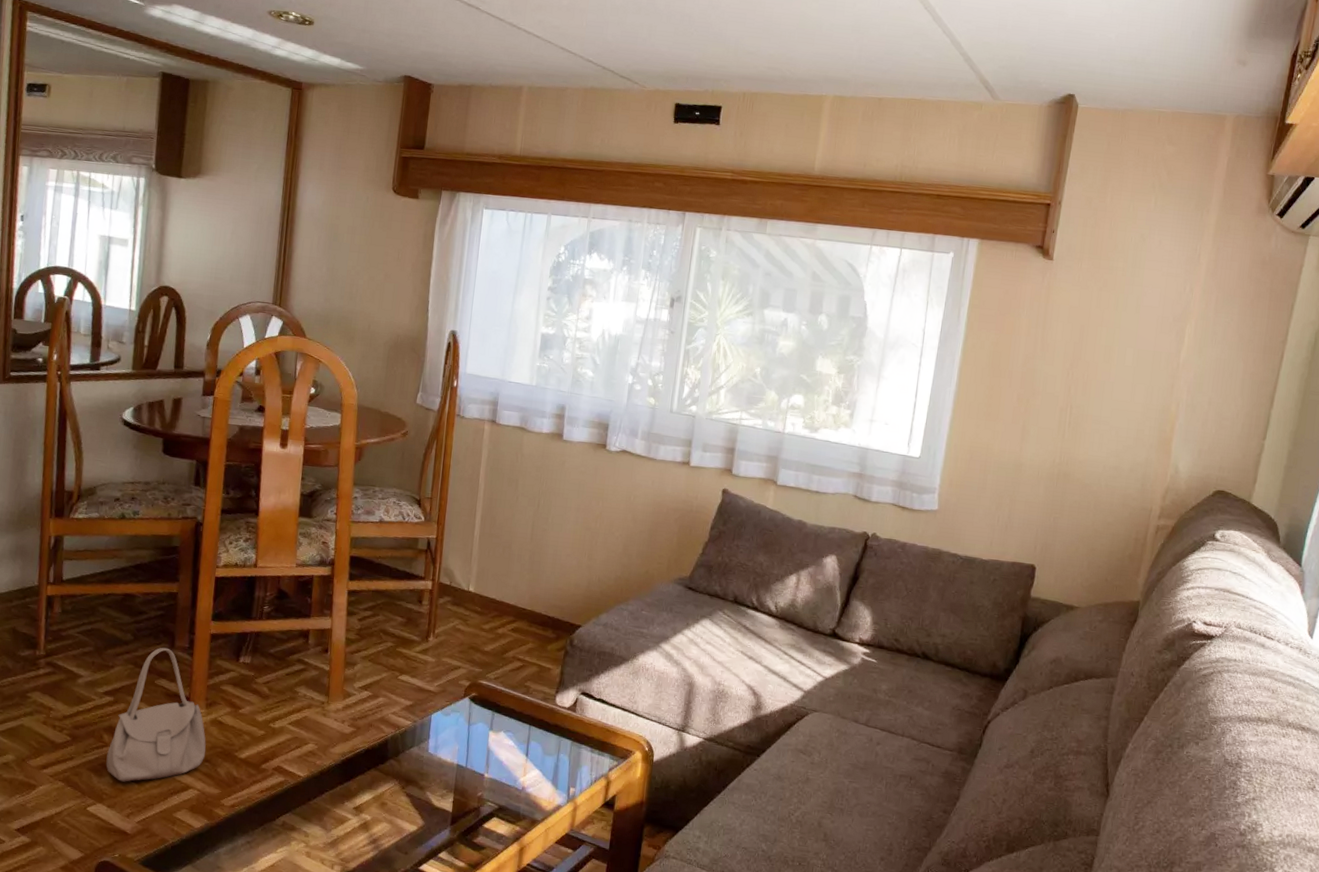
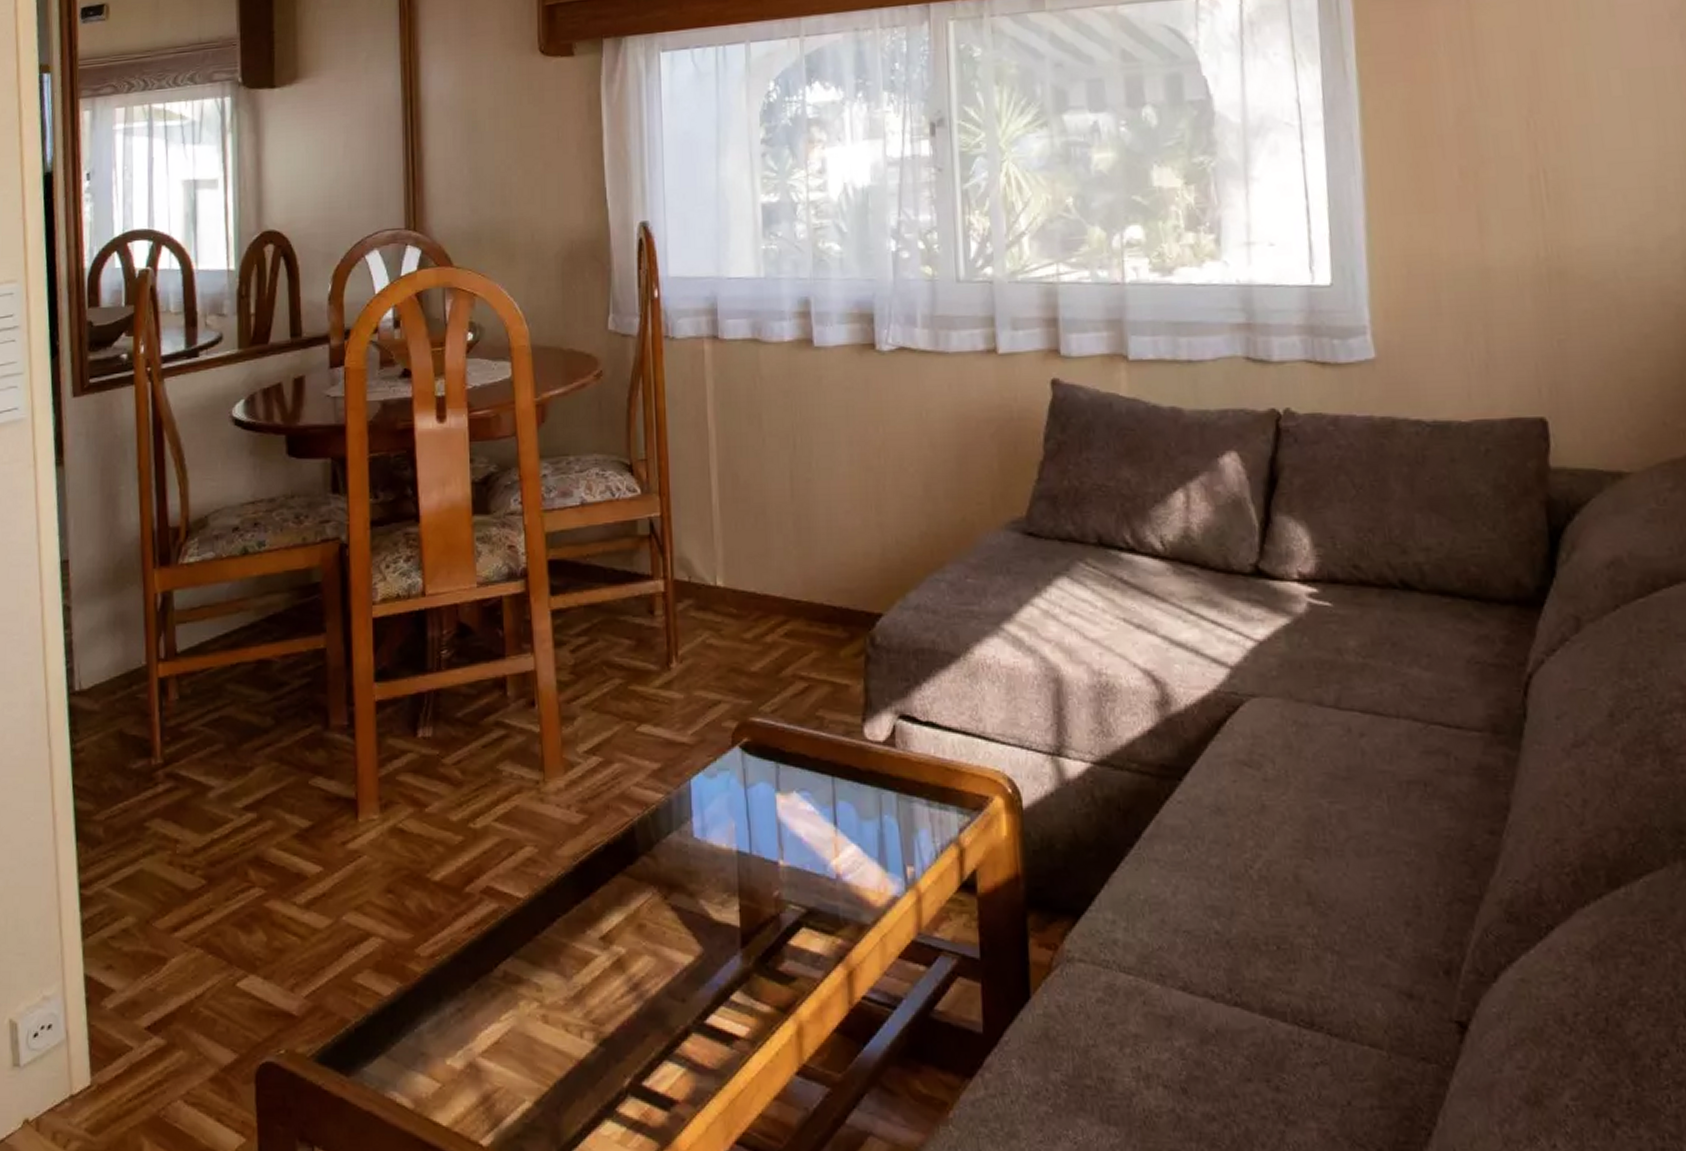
handbag: present [106,647,206,782] -> none [255,730,387,938]

